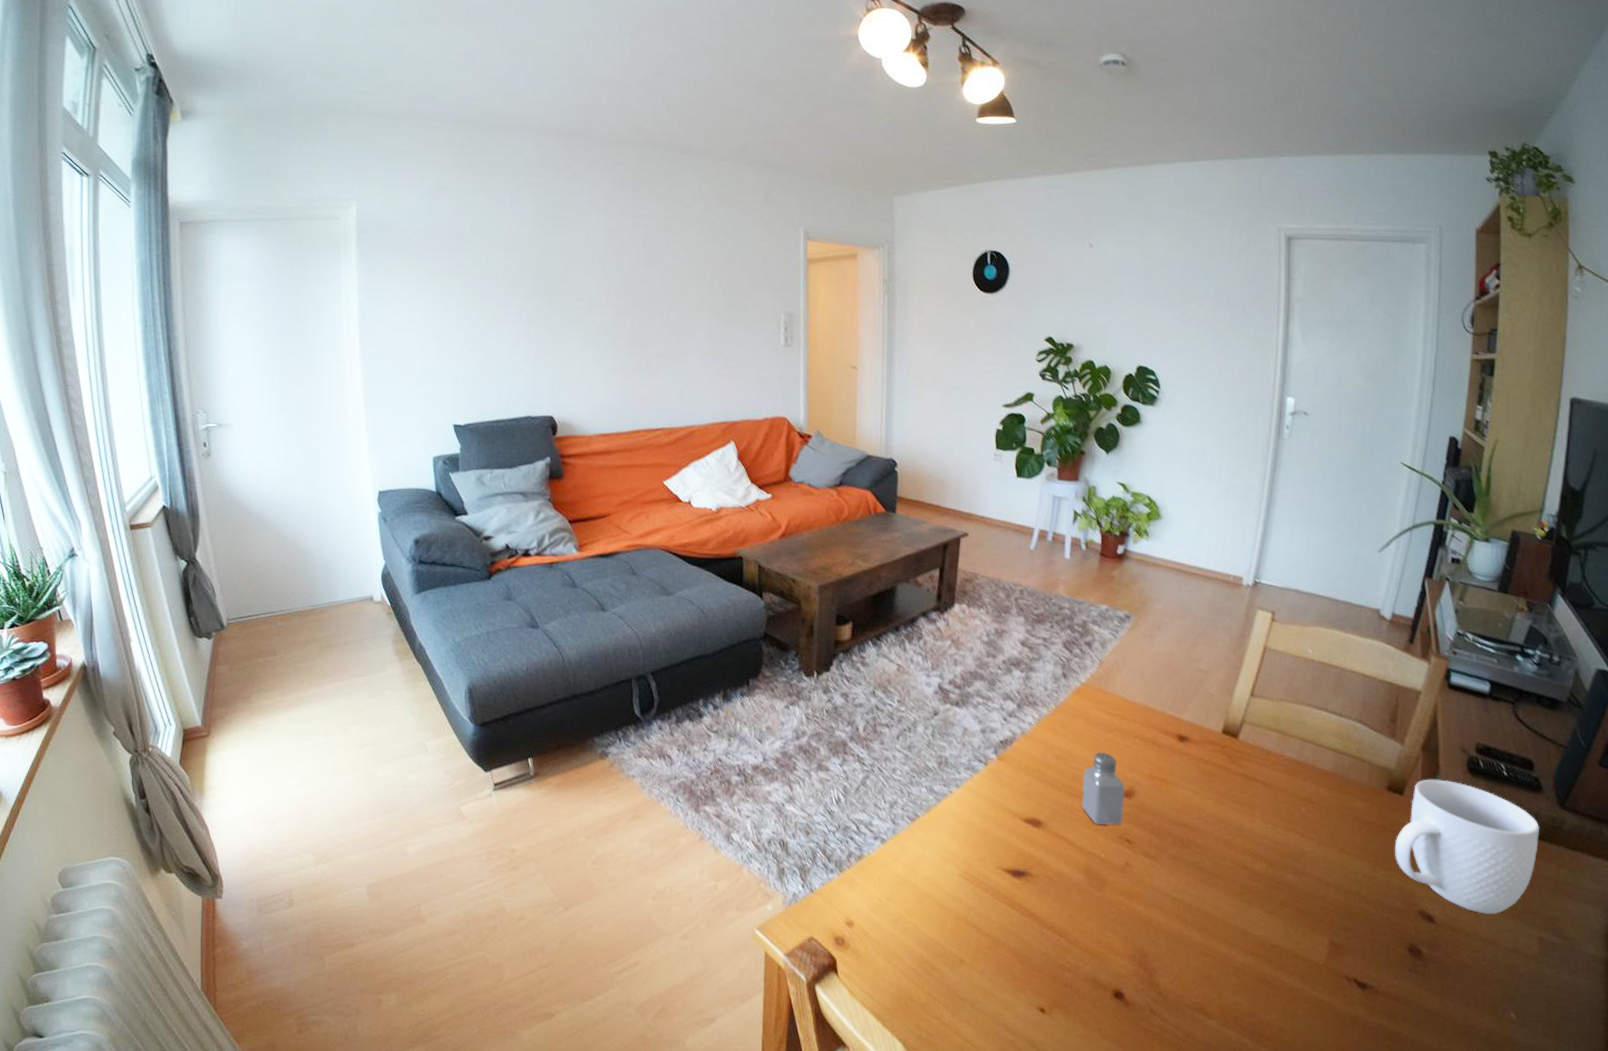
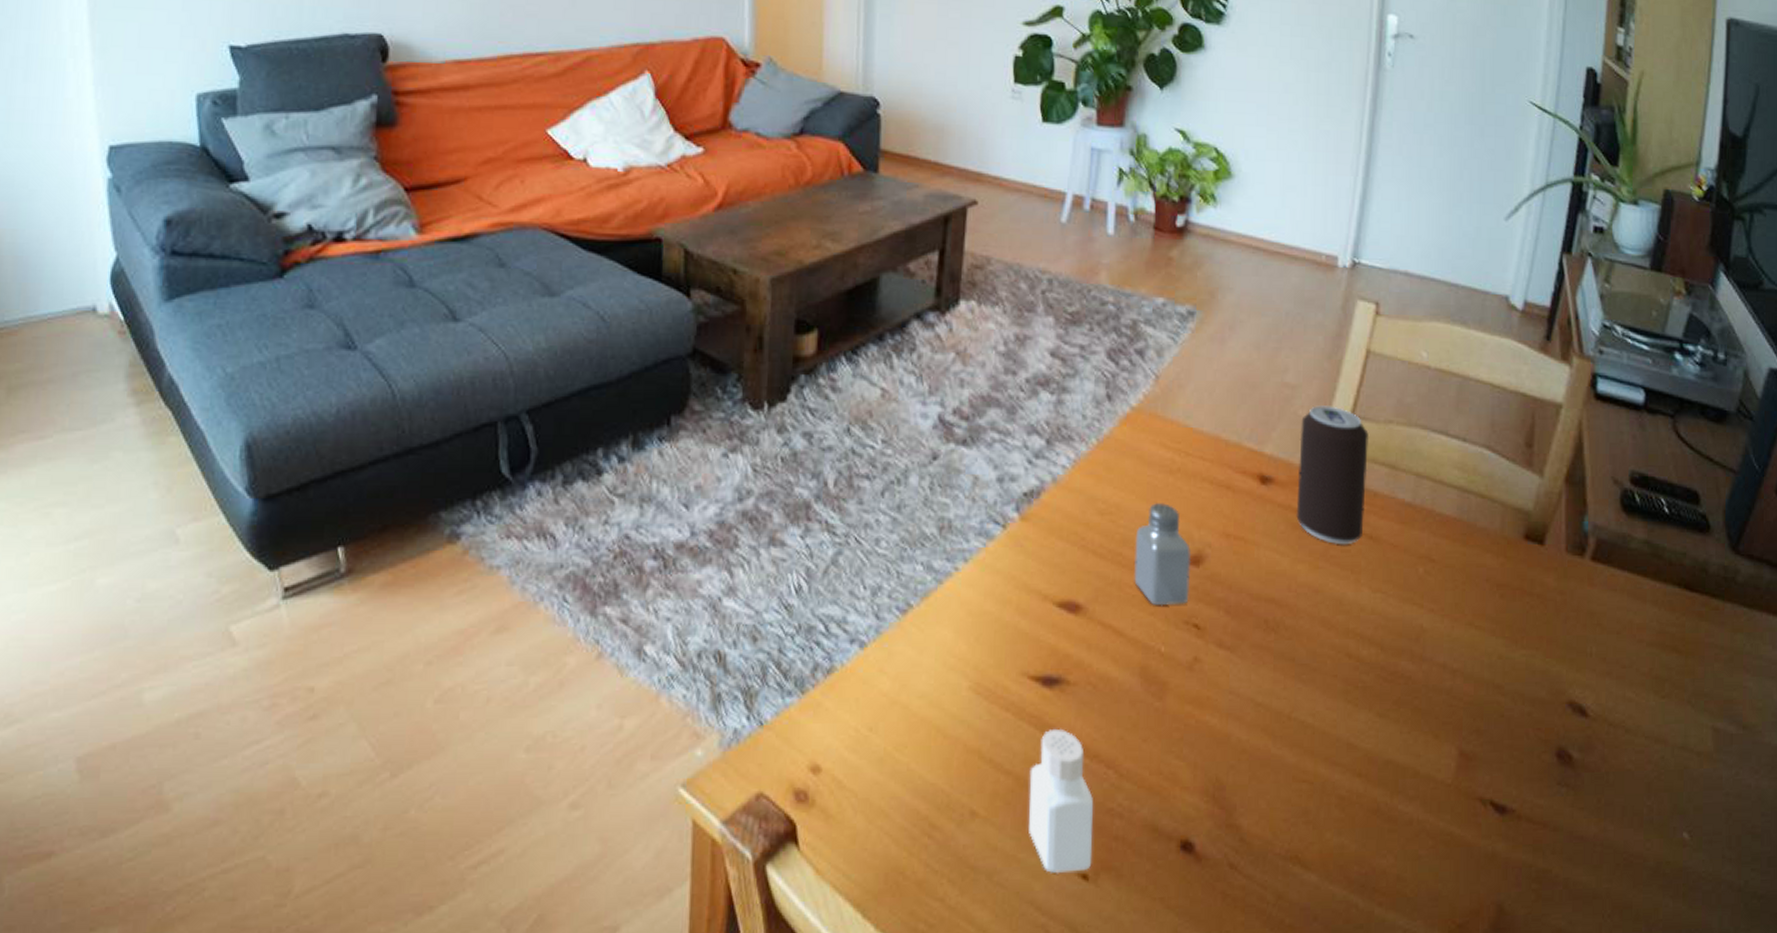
pepper shaker: none [1002,906,1050,1007] -> present [1028,728,1094,874]
beverage can: none [1206,686,1265,788] -> present [1296,405,1370,544]
mug: present [1394,779,1540,915] -> none [1535,521,1710,701]

